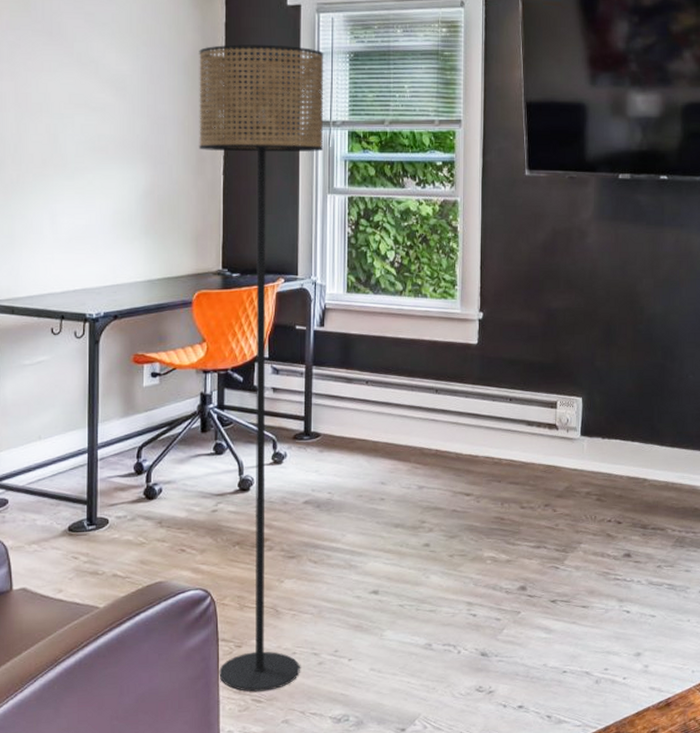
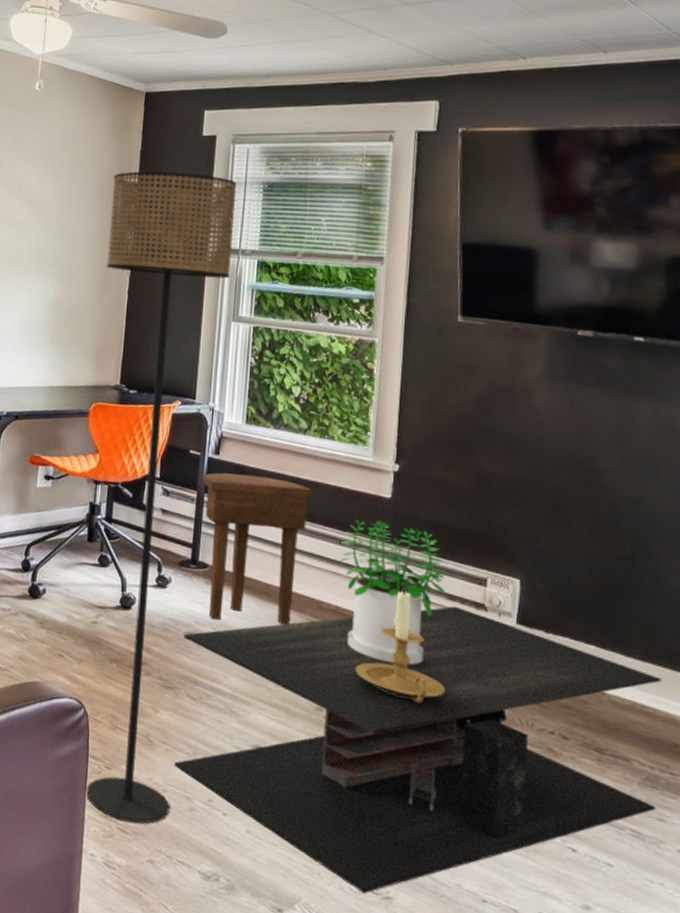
coffee table: none [301,430,686,694] -> present [174,606,662,893]
side table: none [311,341,410,485] -> present [203,472,313,625]
potted plant: none [437,366,525,491] -> present [339,519,447,665]
candle holder: none [455,423,529,520] -> present [355,589,446,703]

